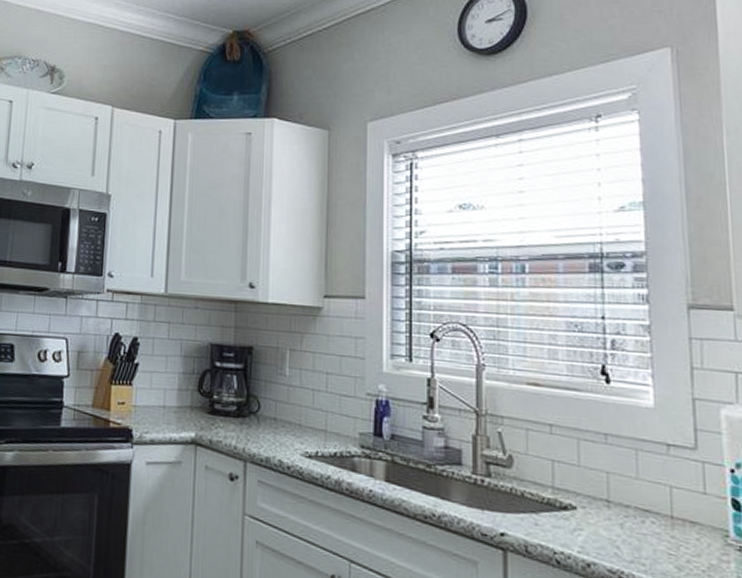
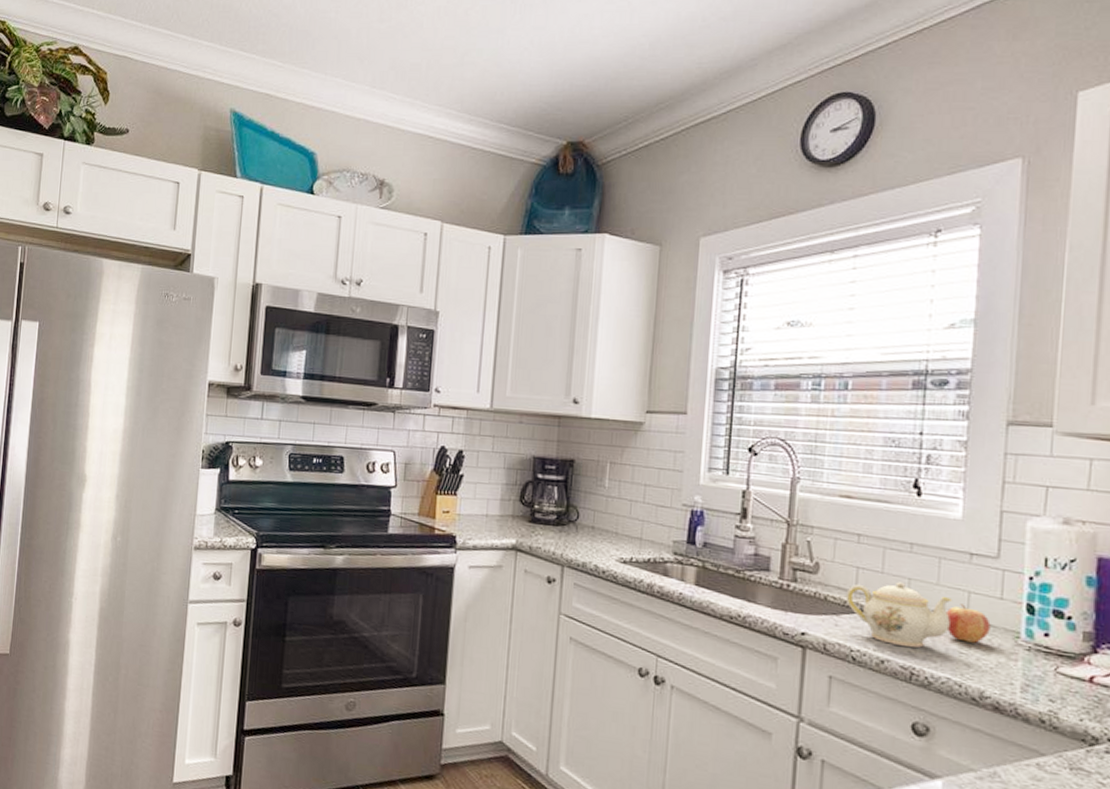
teapot: none [543,476,655,549] -> present [845,582,952,648]
fruit: none [649,499,697,543] -> present [945,604,991,643]

